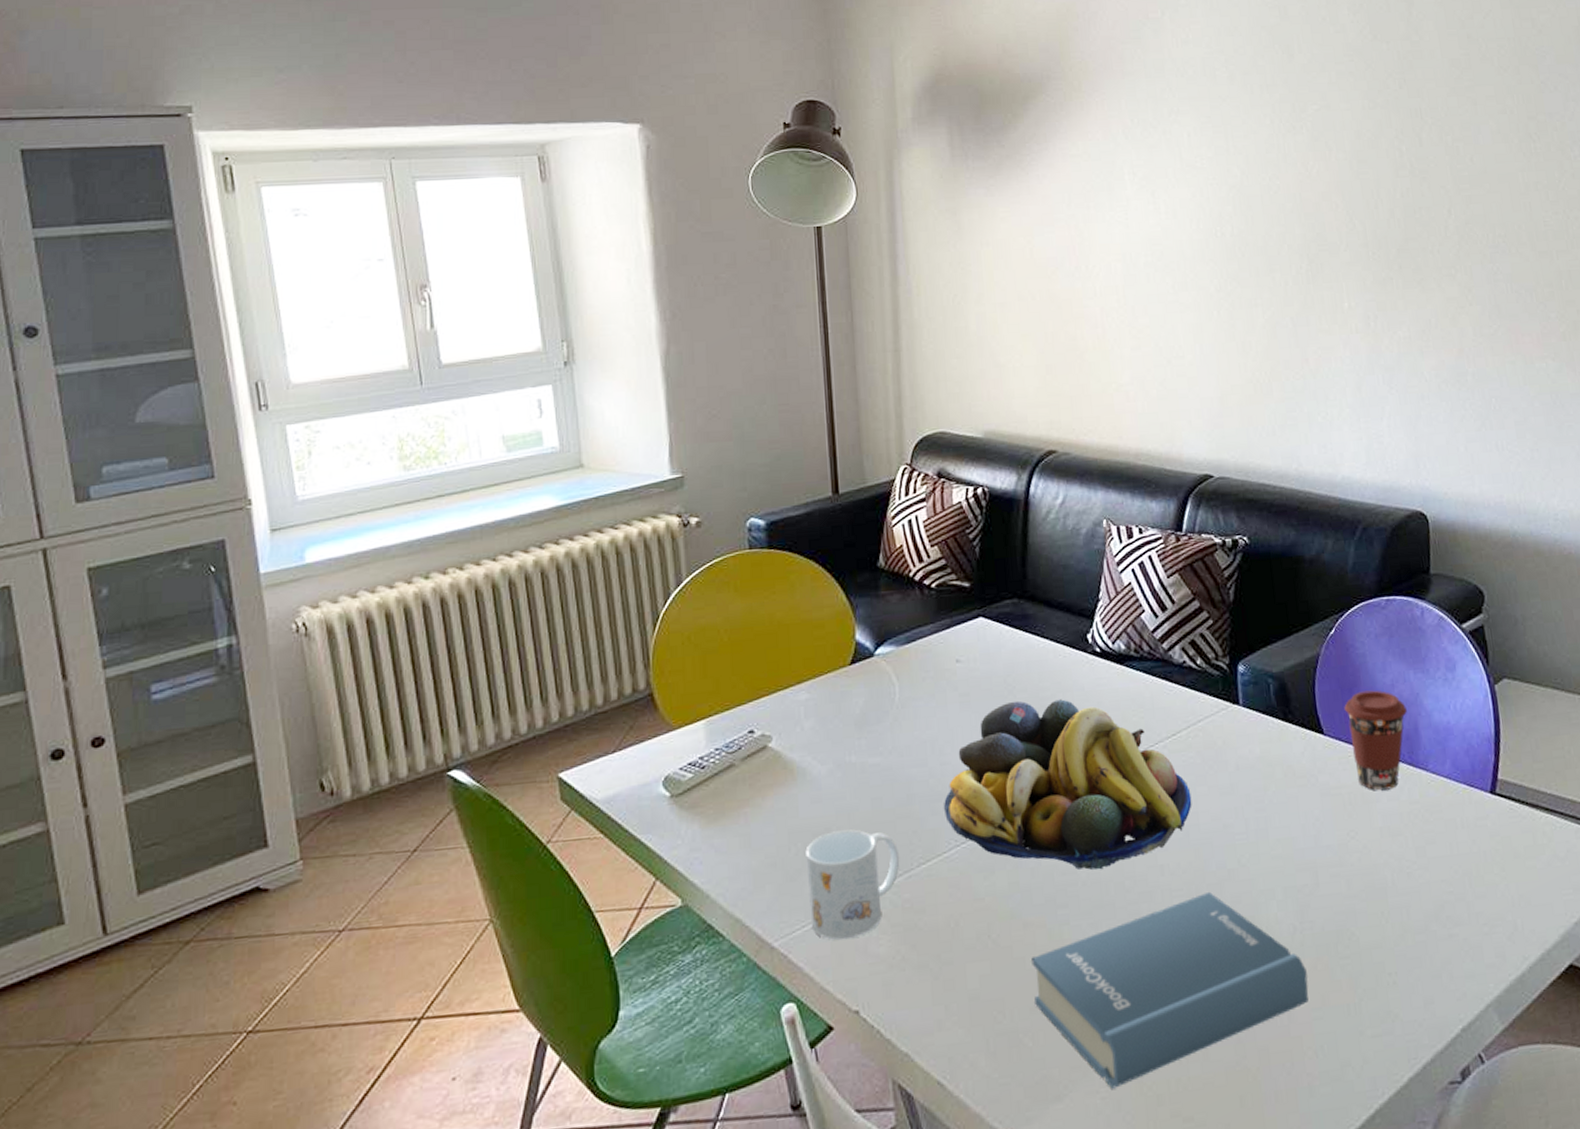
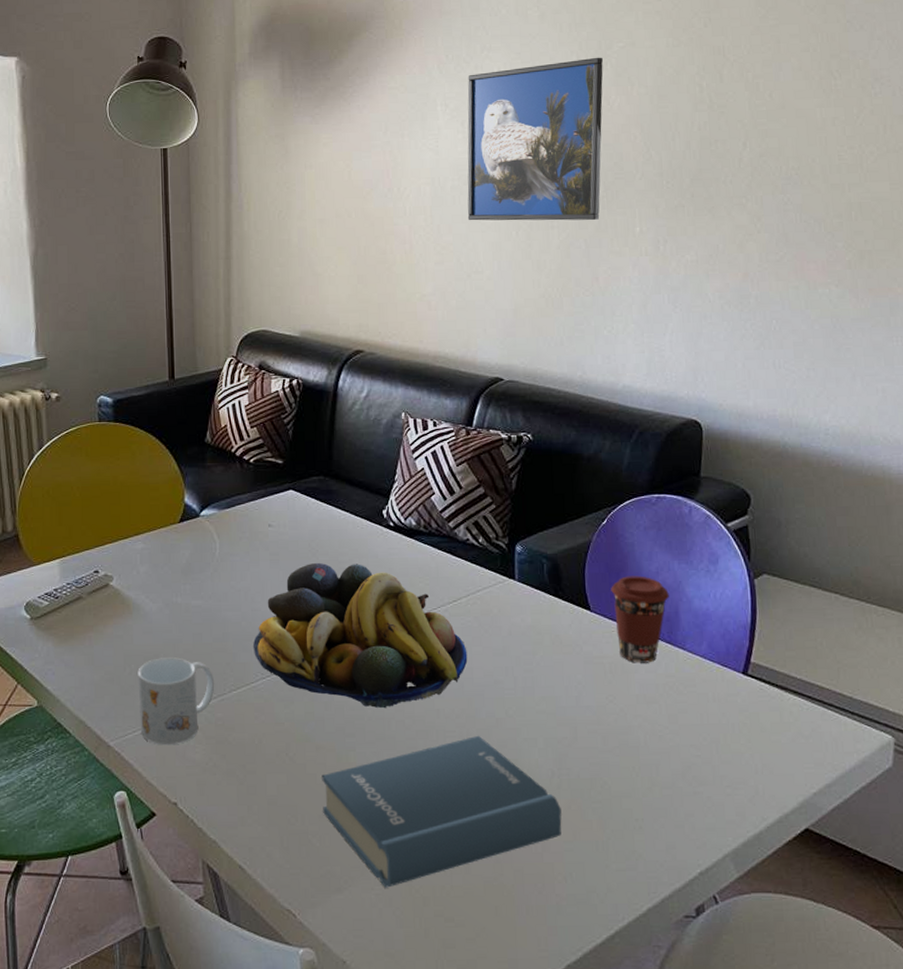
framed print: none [1156,120,1306,301] -> present [467,57,603,221]

